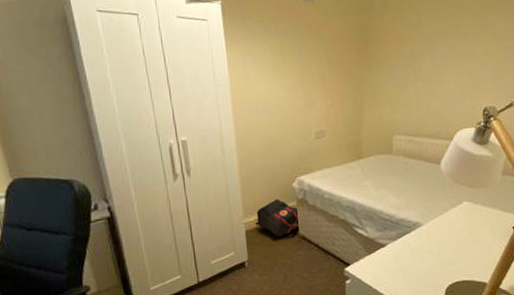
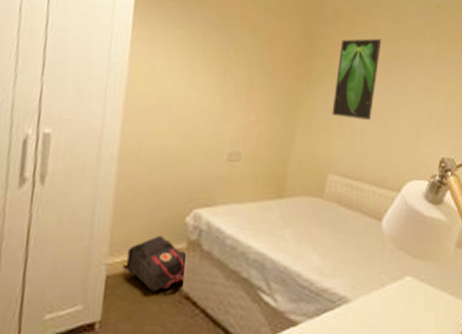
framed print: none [390,18,425,90] -> present [332,38,382,120]

